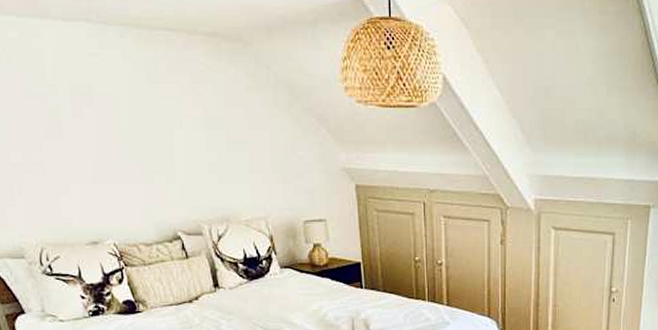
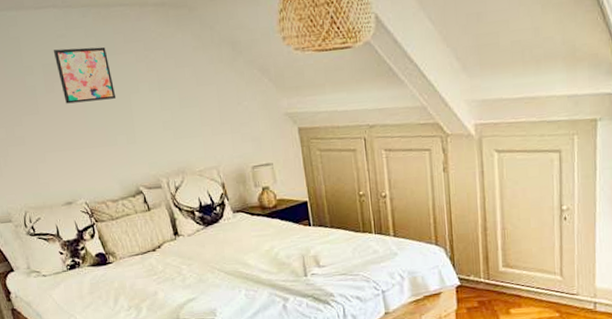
wall art: none [83,70,156,132] -> present [53,46,116,104]

